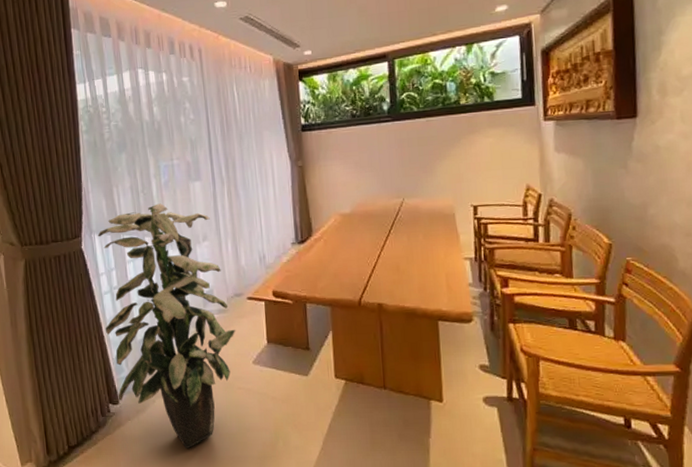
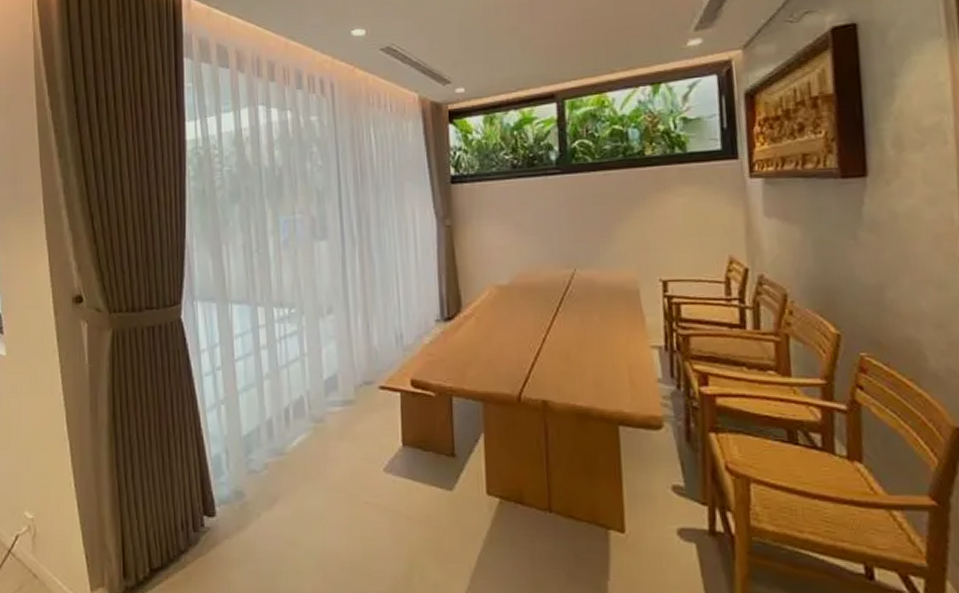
indoor plant: present [97,203,236,449] -> none [200,266,364,580]

